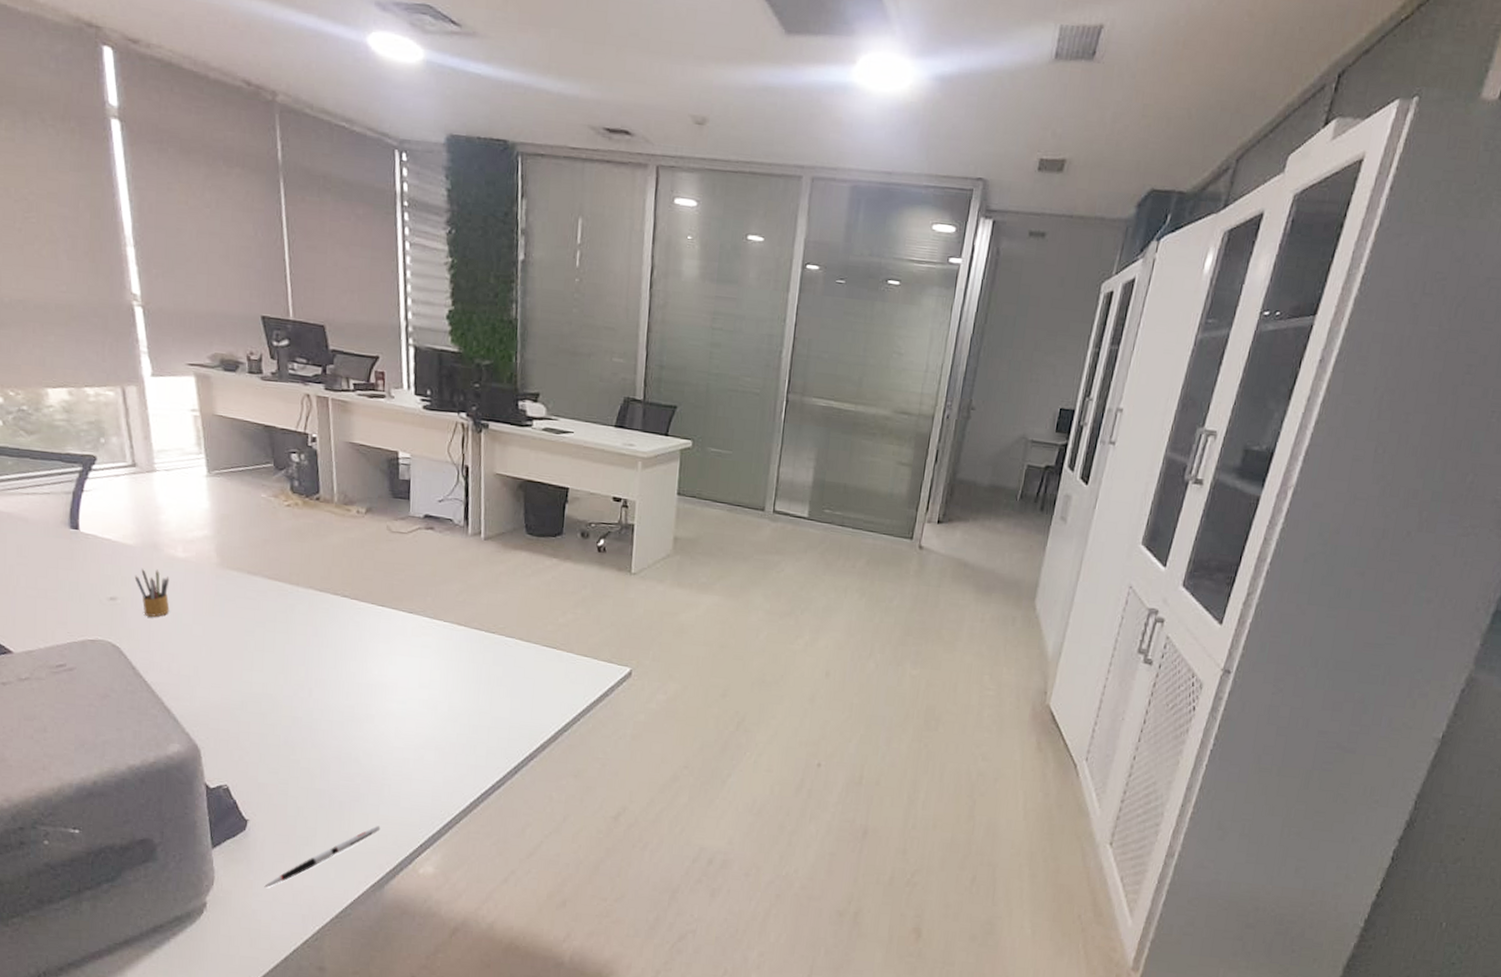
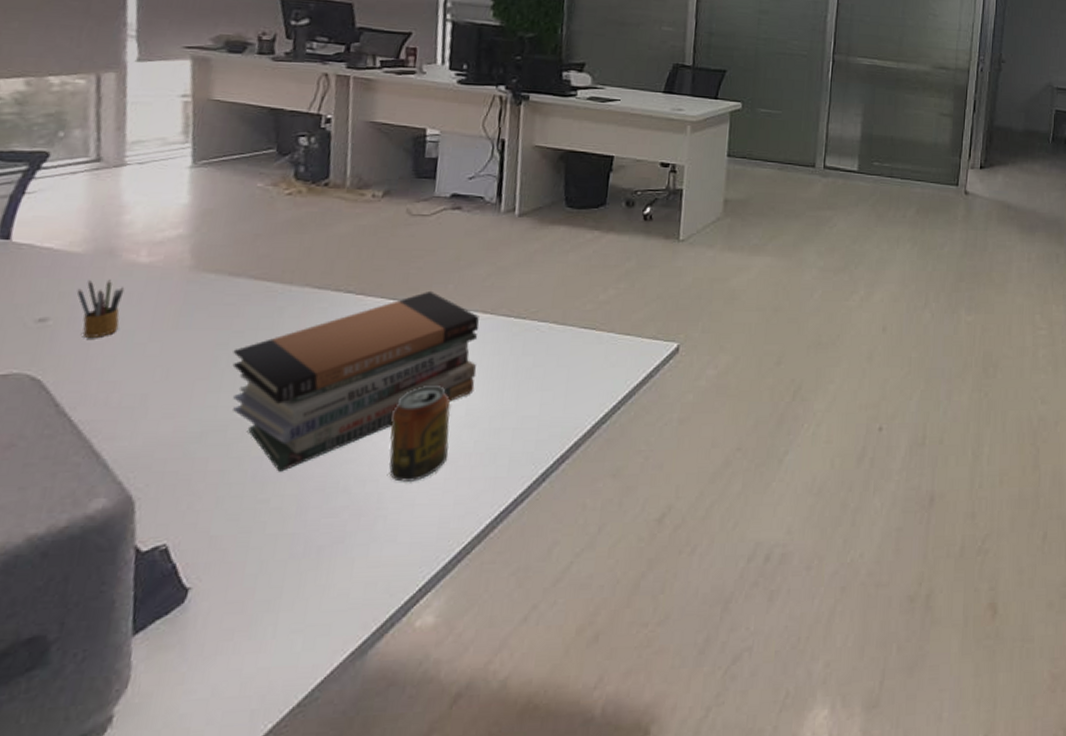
book stack: none [258,601,456,740] -> present [232,290,480,472]
pen: present [264,825,381,887] -> none [201,571,370,679]
beverage can: none [387,682,436,761] -> present [388,384,450,482]

